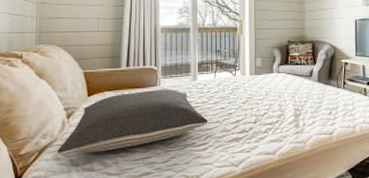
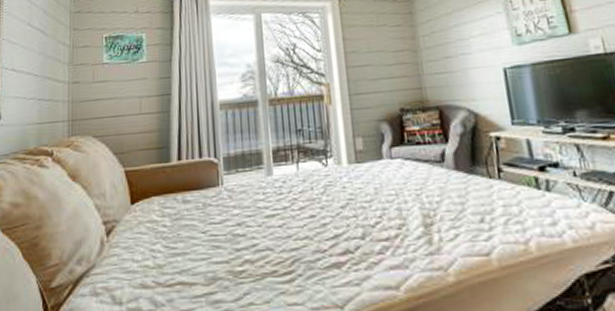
pillow: present [57,89,208,155] -> none [95,189,293,289]

